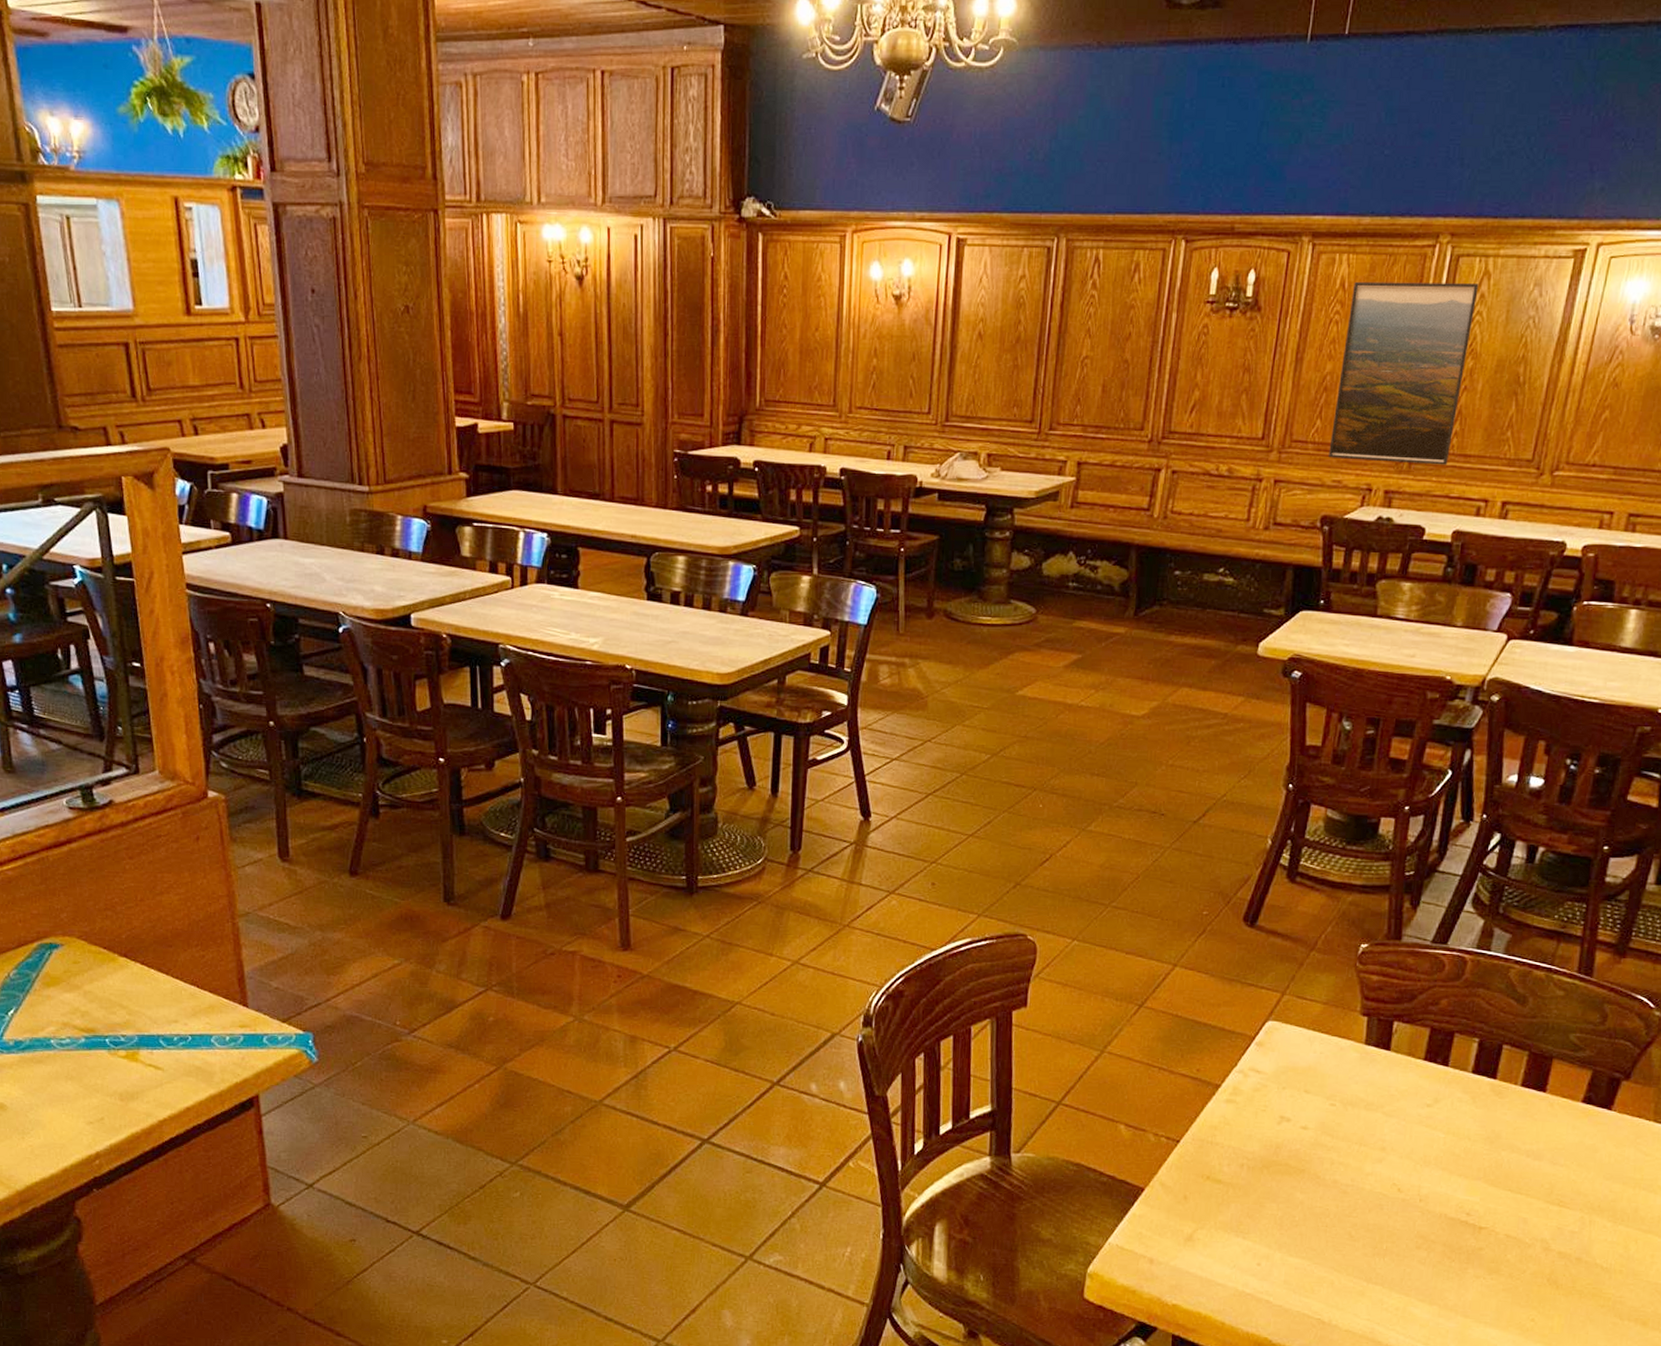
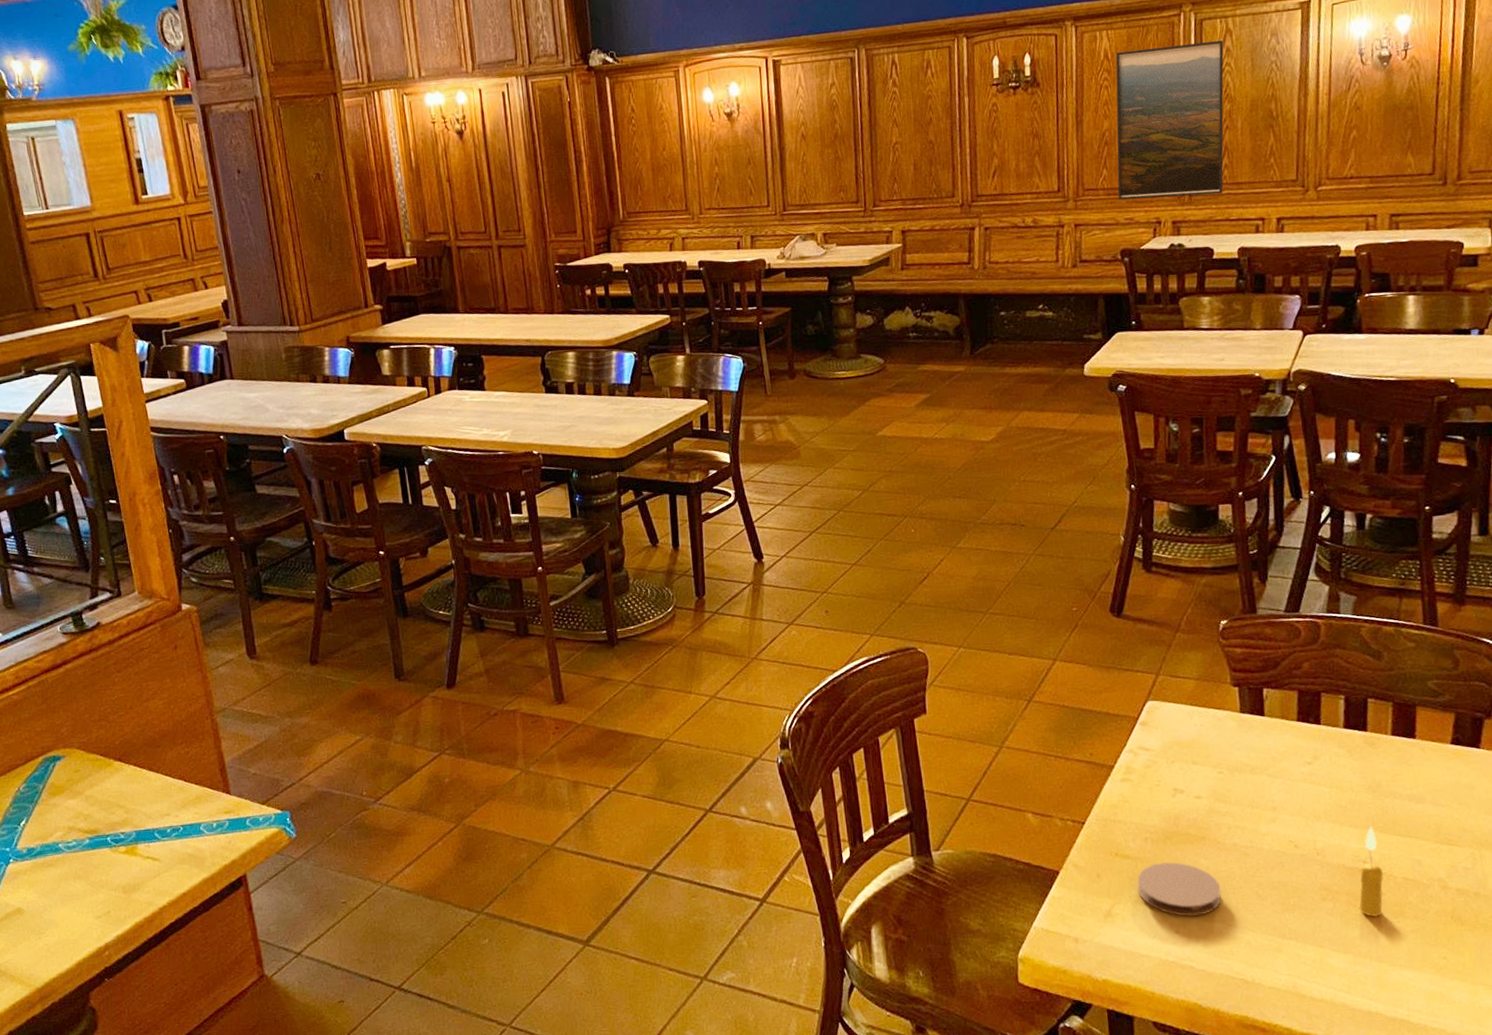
coaster: none [1225,1191,1313,1250] -> present [1137,862,1221,917]
candle: none [1453,1178,1485,1272] -> present [1359,826,1383,918]

